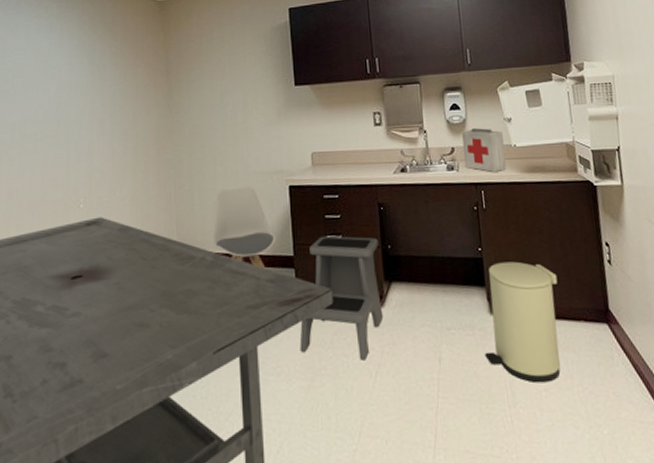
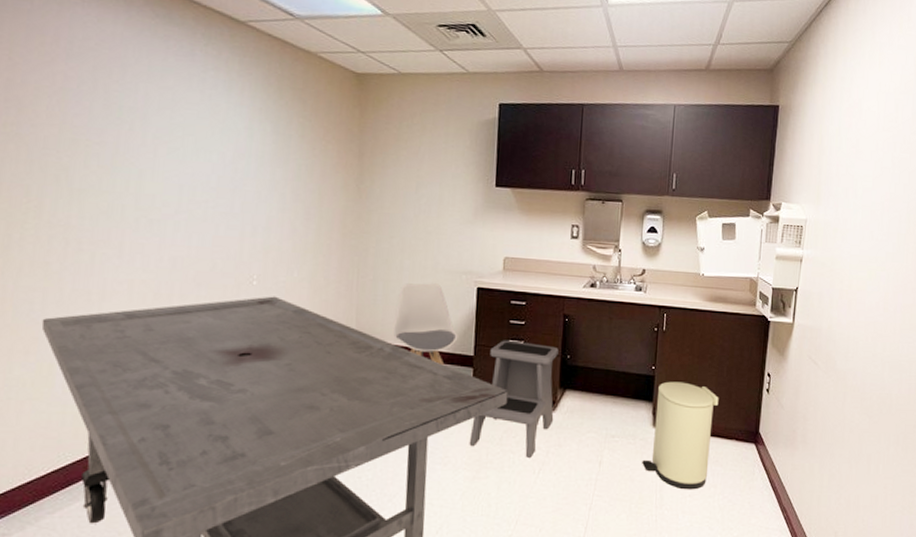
first-aid kit: present [462,128,507,173] -> none [652,253,694,298]

